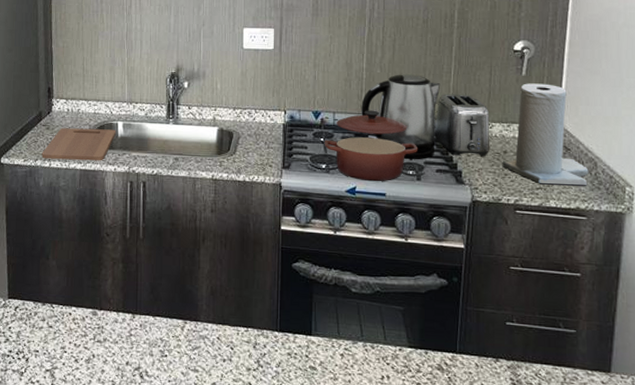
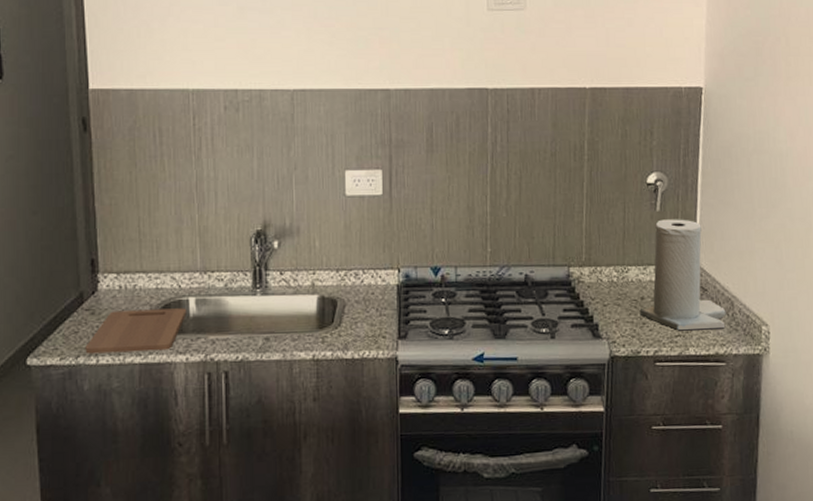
saucepan: present [324,110,419,182] -> none [445,261,551,346]
kettle: present [361,74,441,160] -> none [486,216,573,316]
toaster: present [434,94,490,156] -> none [567,236,626,306]

